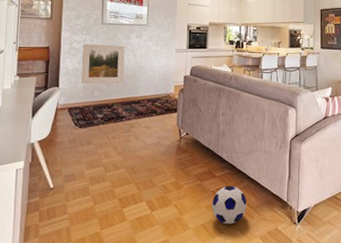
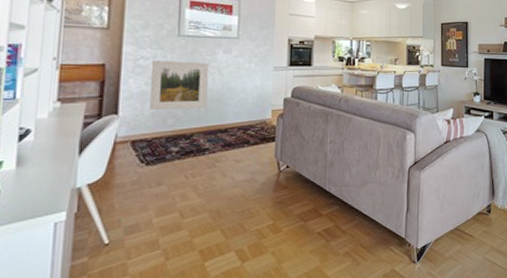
soccer ball: present [212,185,247,225] -> none [318,224,359,271]

